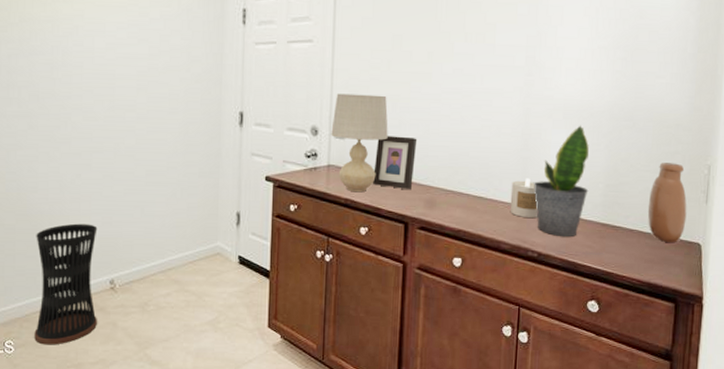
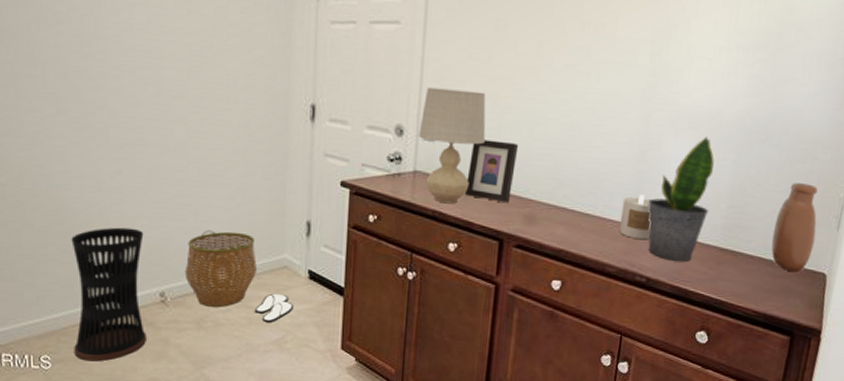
basket: none [131,223,194,292] -> present [184,230,257,307]
slippers: none [191,279,225,304] -> present [254,294,293,322]

